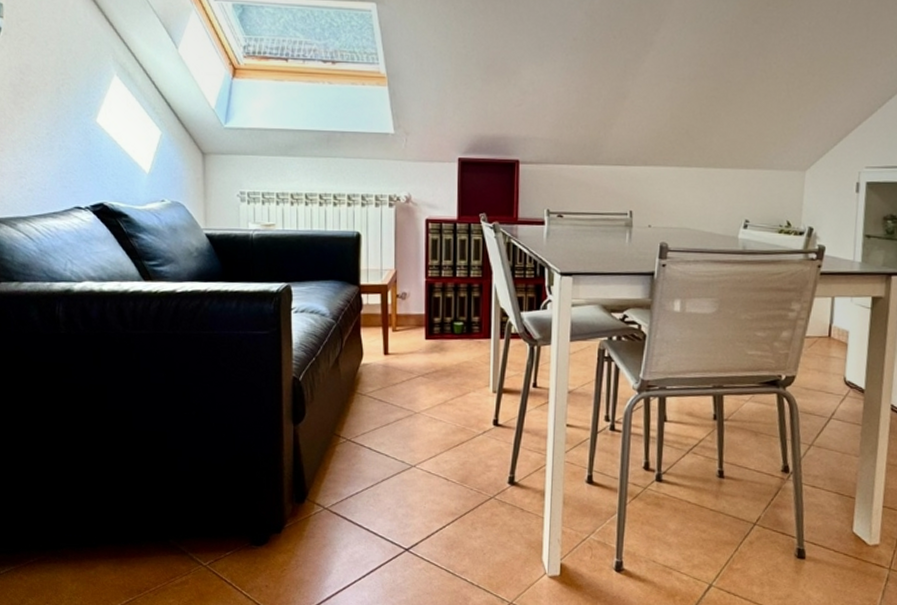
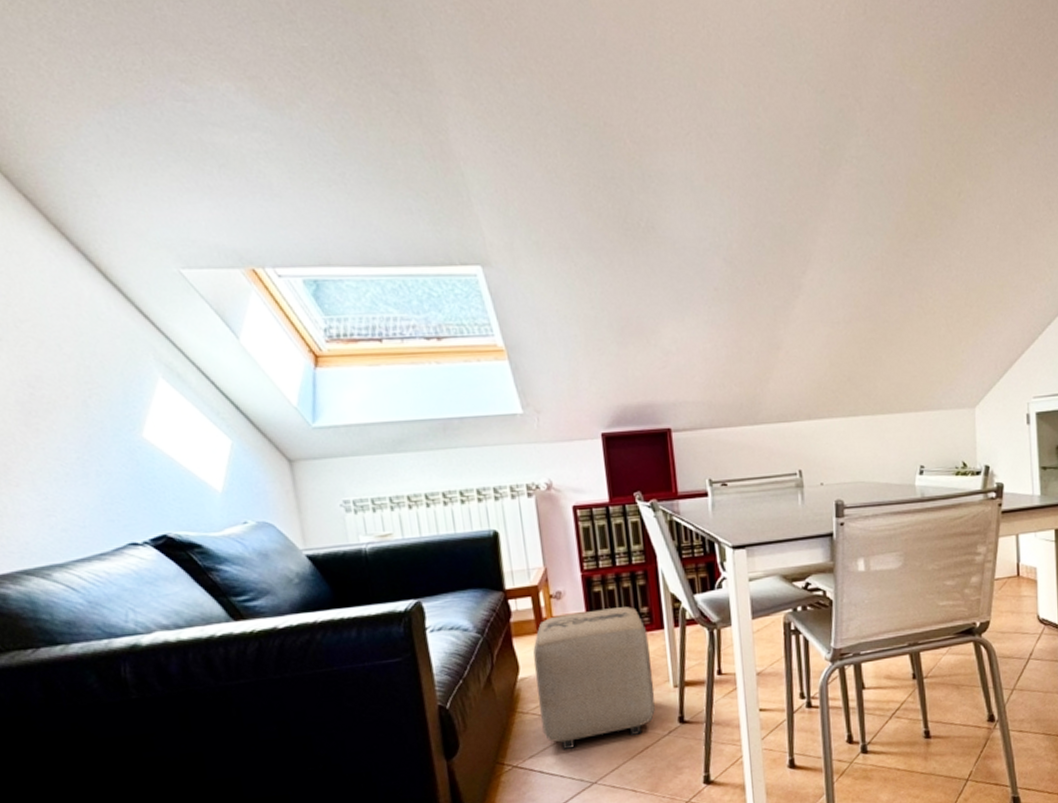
ottoman: none [375,313,476,433] -> present [533,606,656,751]

